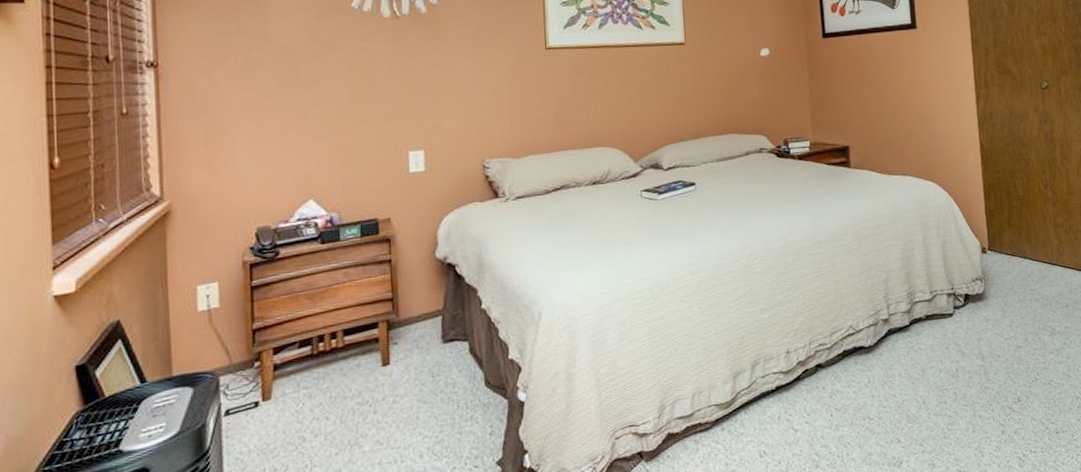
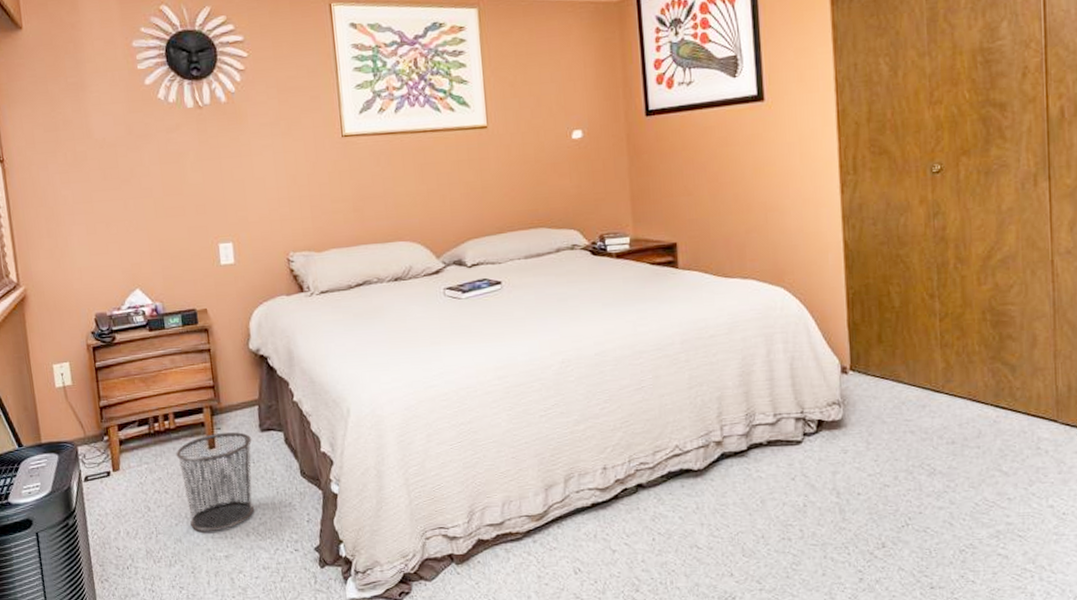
waste bin: none [342,345,433,459] -> present [176,431,254,532]

